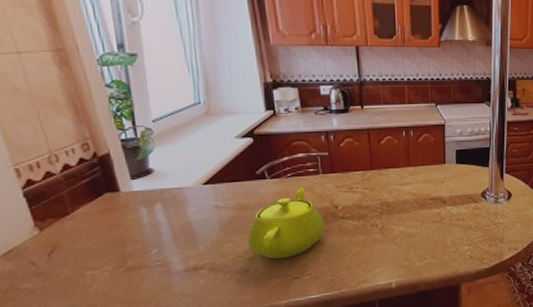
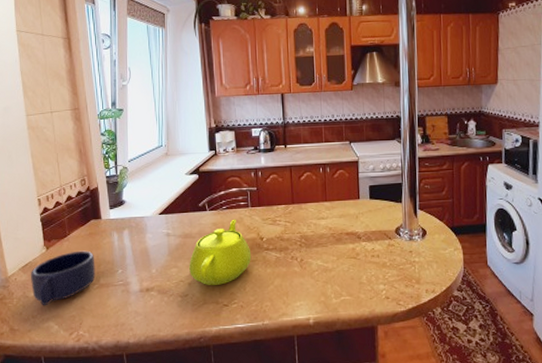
mug: none [18,229,120,298] -> present [30,250,96,306]

